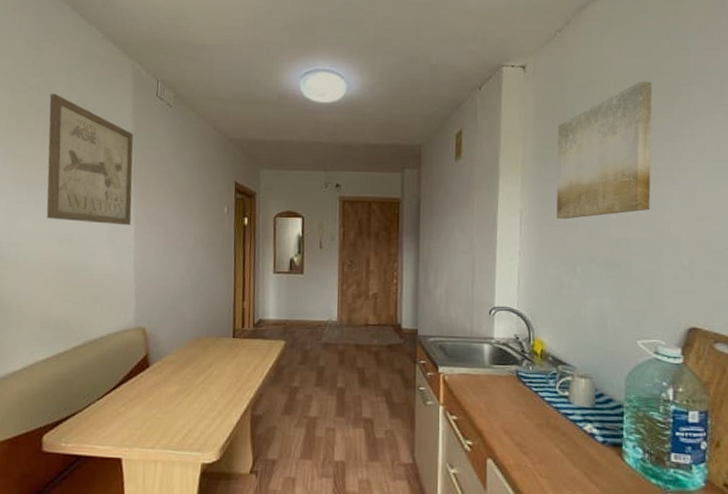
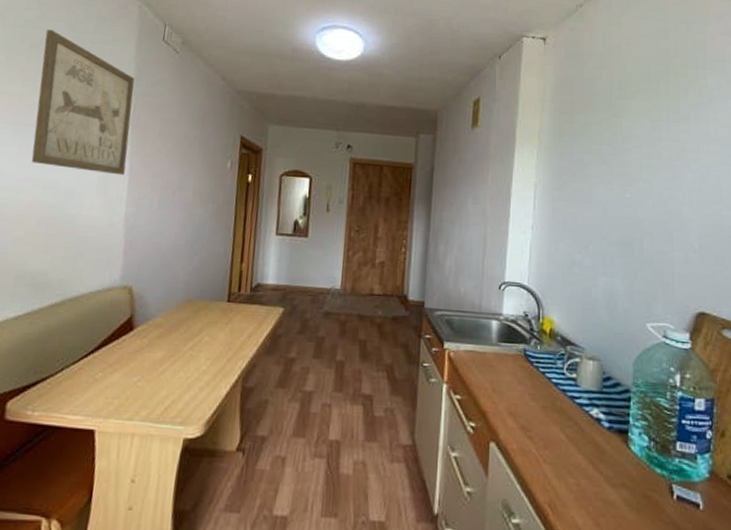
wall art: present [556,81,652,220] -> none [570,61,669,196]

